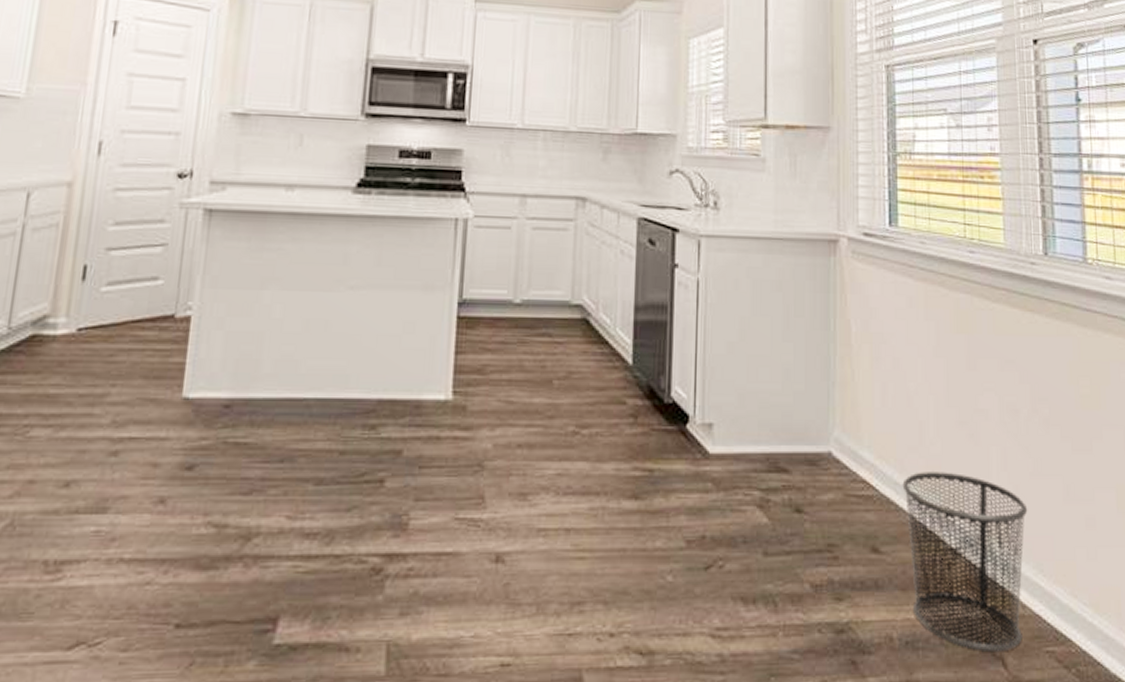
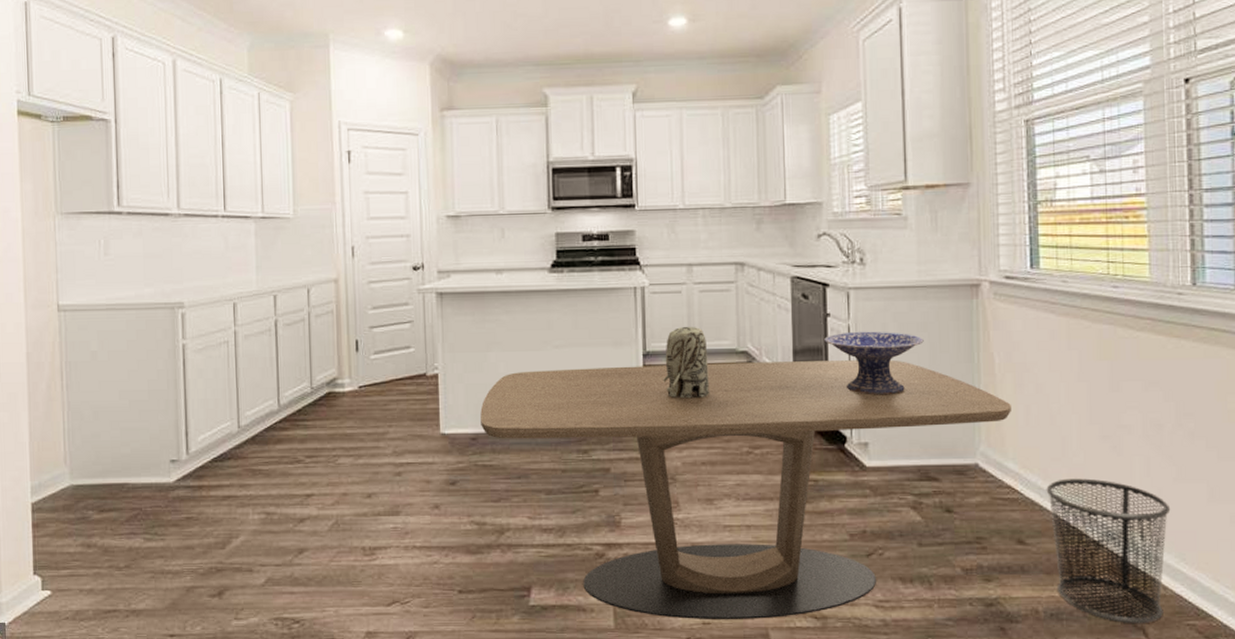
dining table: none [239,316,867,660] -> present [480,359,1011,620]
toy elephant: none [479,271,536,362] -> present [663,327,709,399]
decorative bowl: none [670,287,778,365] -> present [824,331,924,395]

